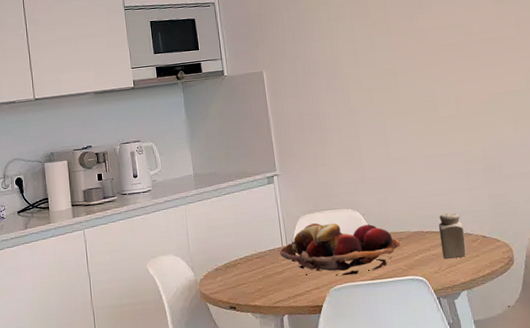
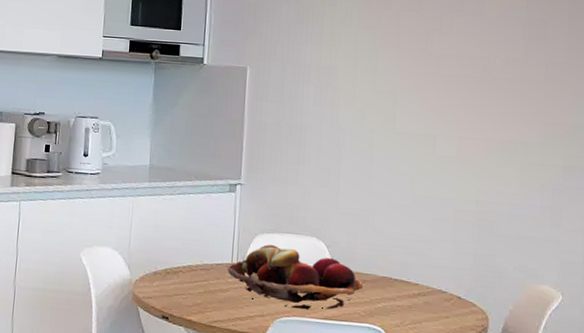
salt shaker: present [438,212,467,259] -> none [408,262,439,316]

